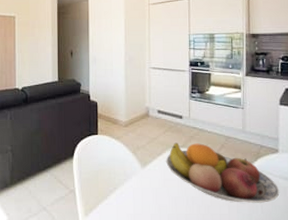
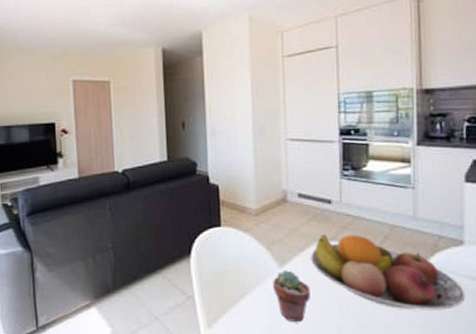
potted succulent: none [137,170,166,213] -> present [273,270,311,323]

